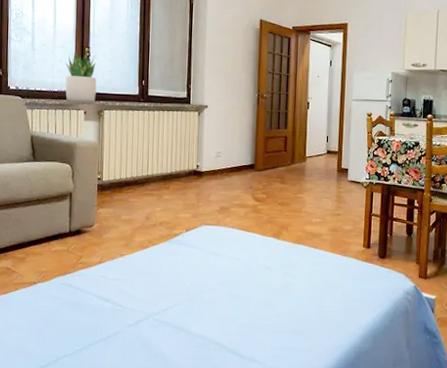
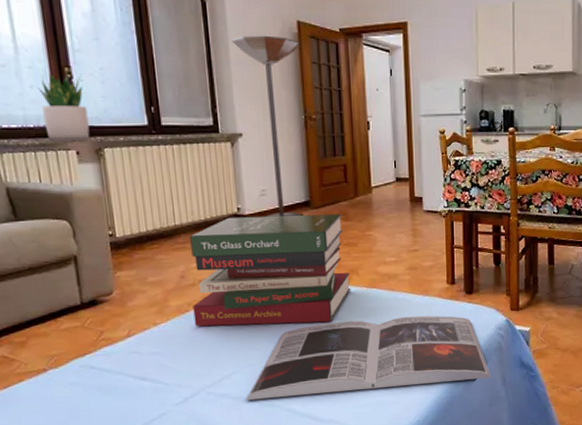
books: none [152,172,281,270] -> present [190,214,351,327]
magazine: none [184,270,397,339] -> present [246,315,492,401]
floor lamp: none [208,29,260,177] -> present [231,35,304,217]

